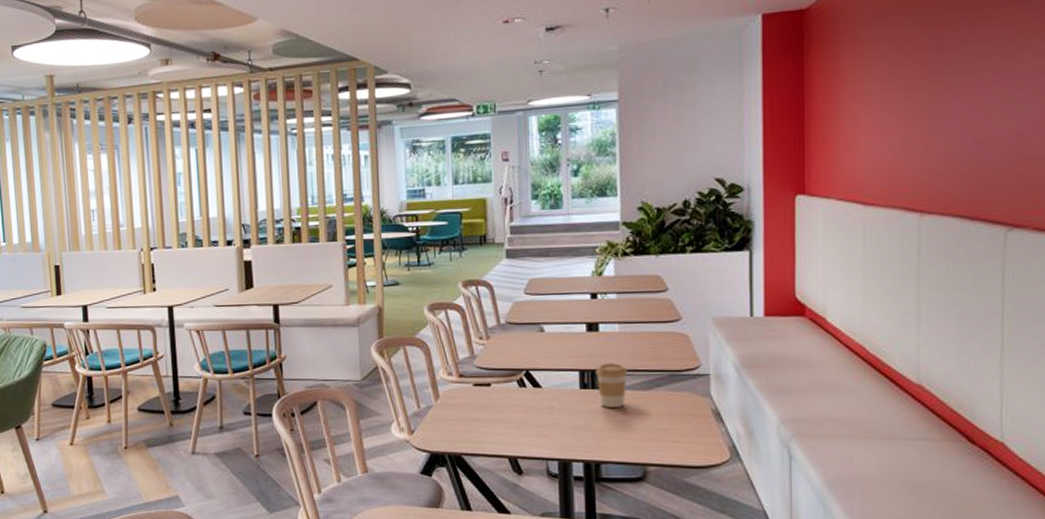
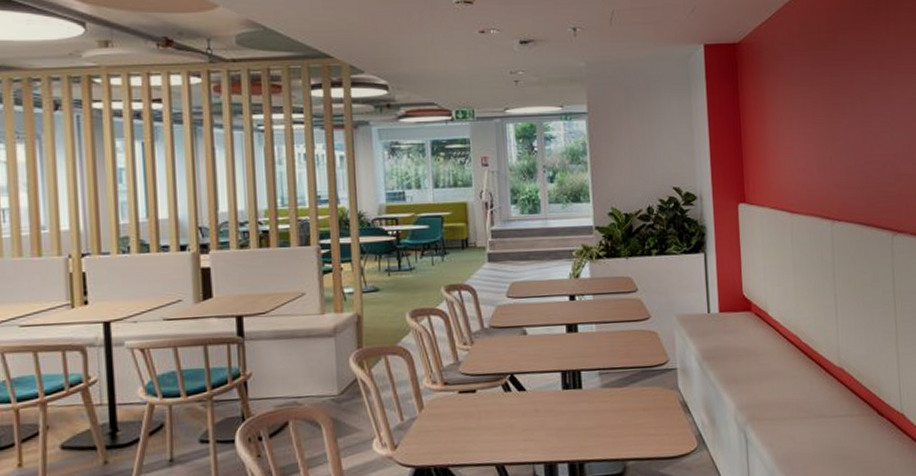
coffee cup: present [596,363,627,407] -> none [576,362,605,407]

